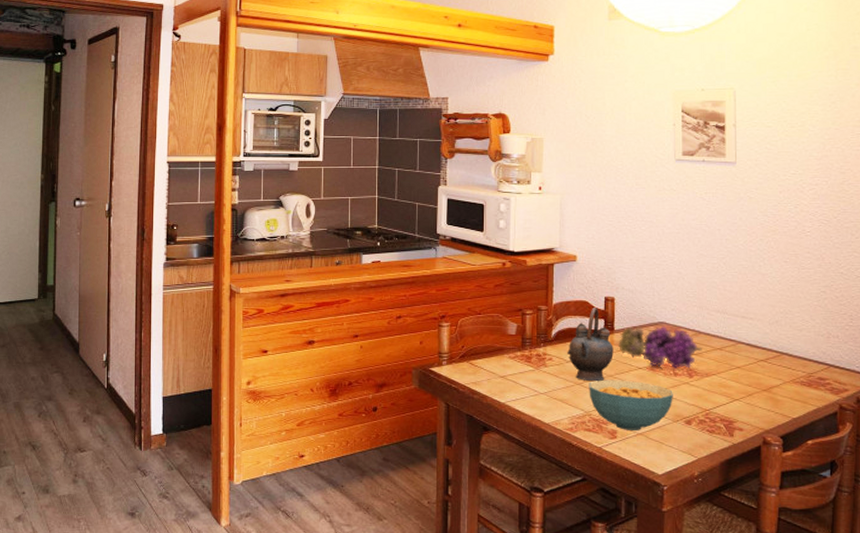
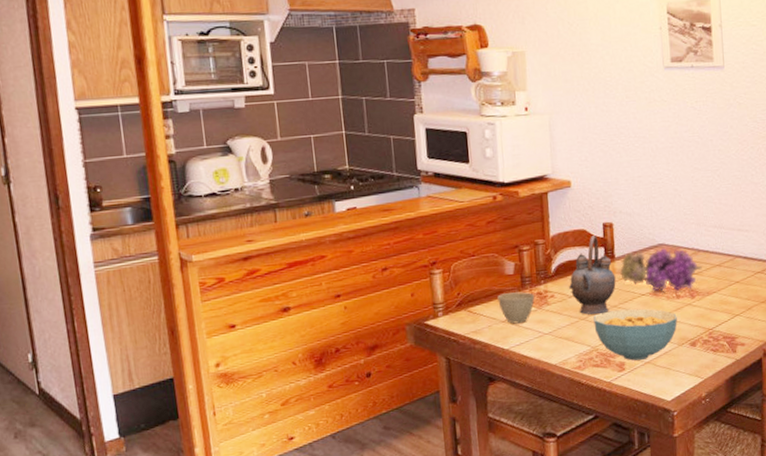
cup: none [498,351,534,381] -> present [497,292,535,324]

